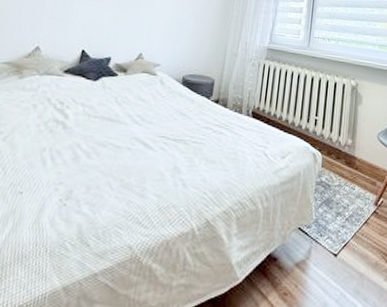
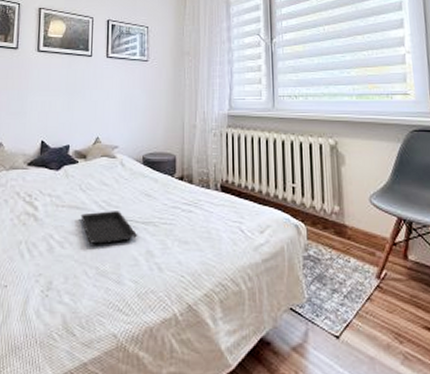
serving tray: none [112,125,168,158] -> present [80,211,138,245]

